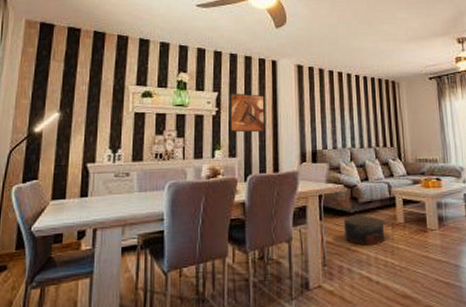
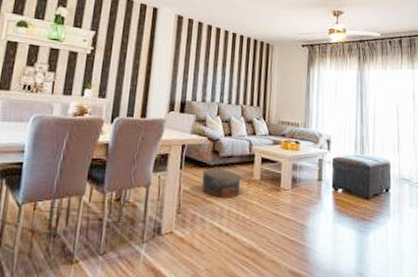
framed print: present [230,93,265,133] -> none [103,34,142,77]

